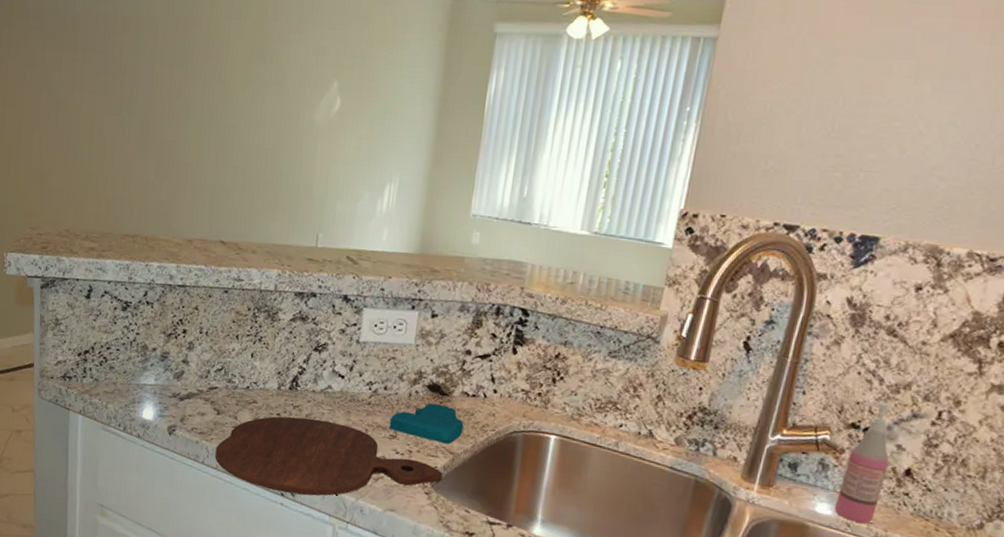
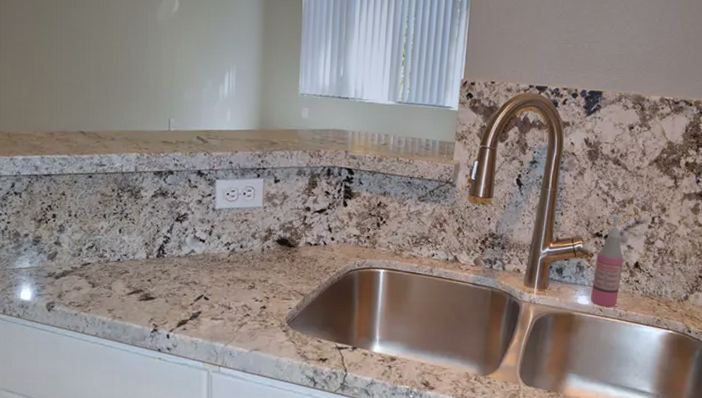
cutting board: present [215,416,443,496] -> none [94,280,296,348]
sponge: present [388,403,464,444] -> none [247,255,310,287]

